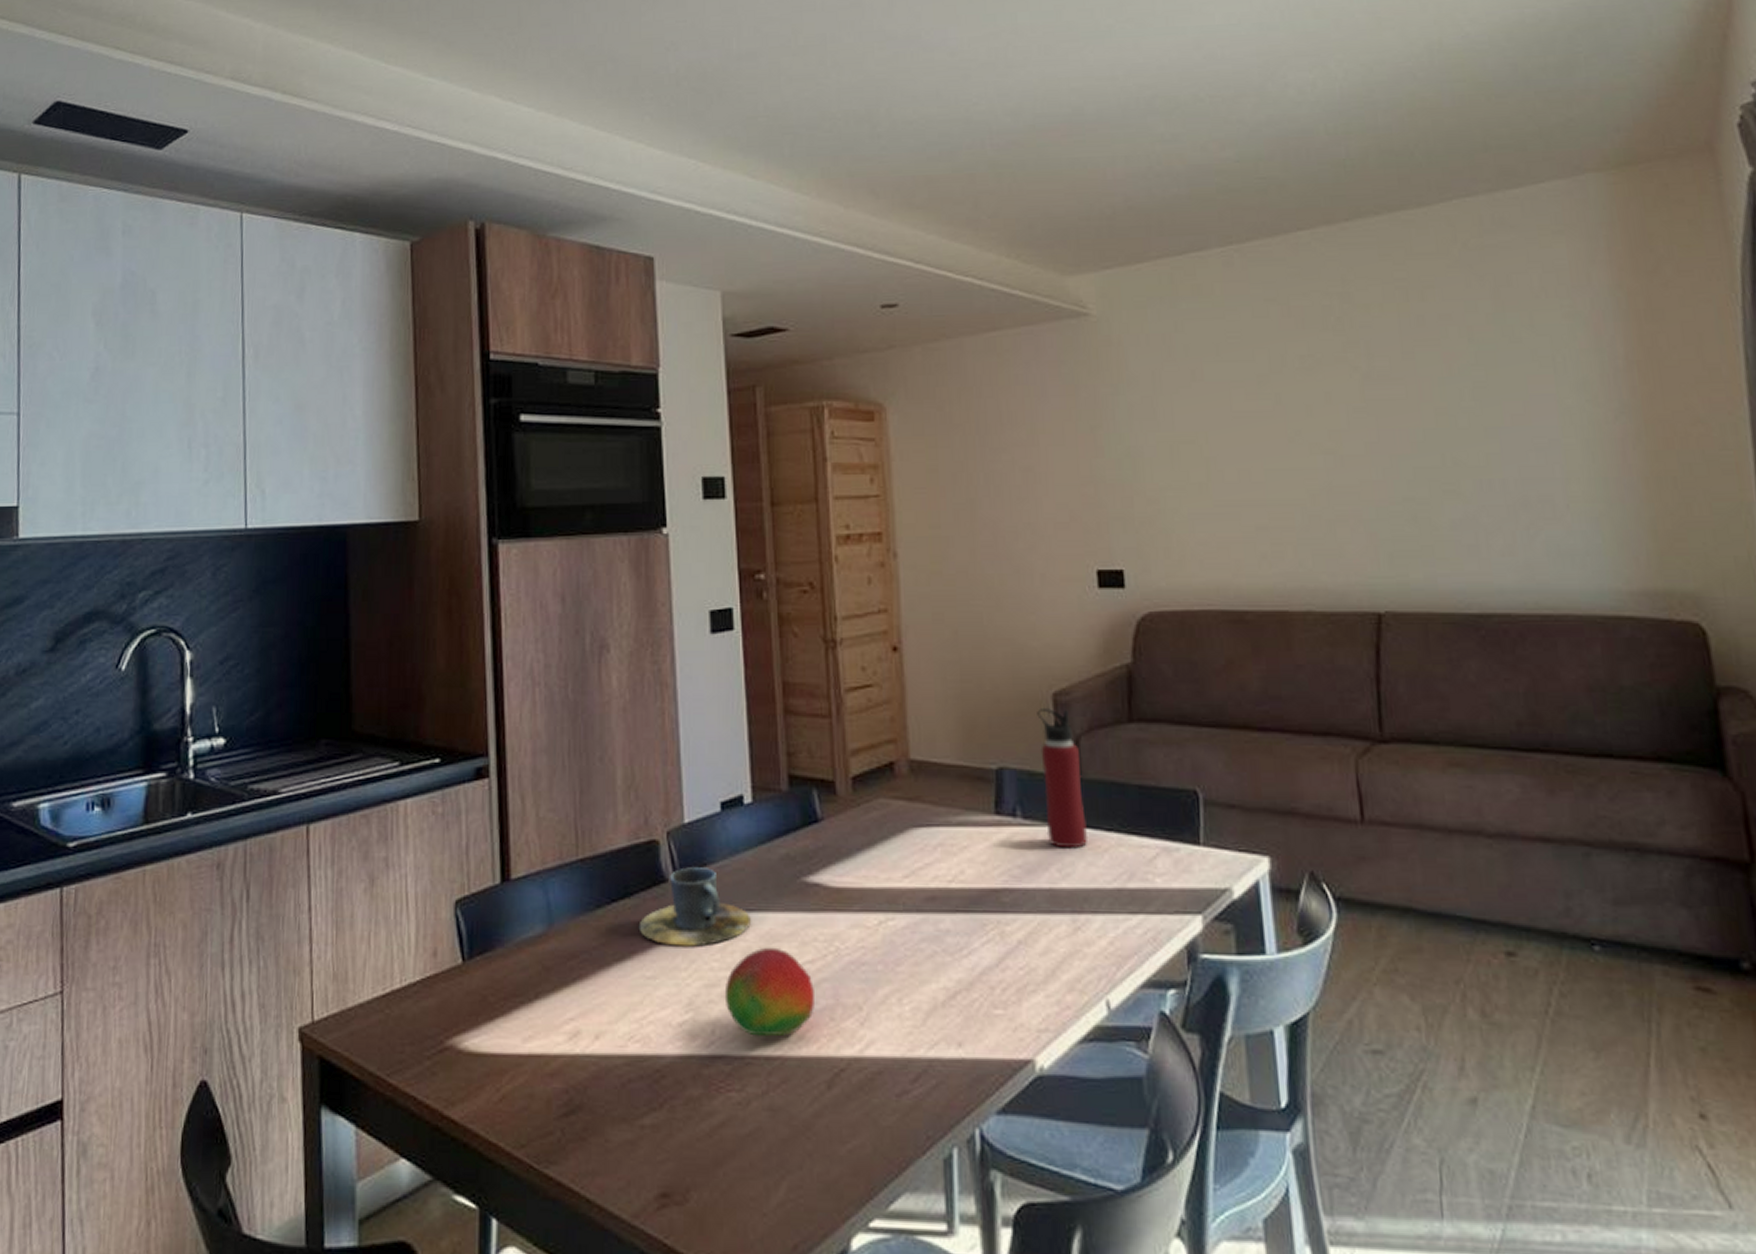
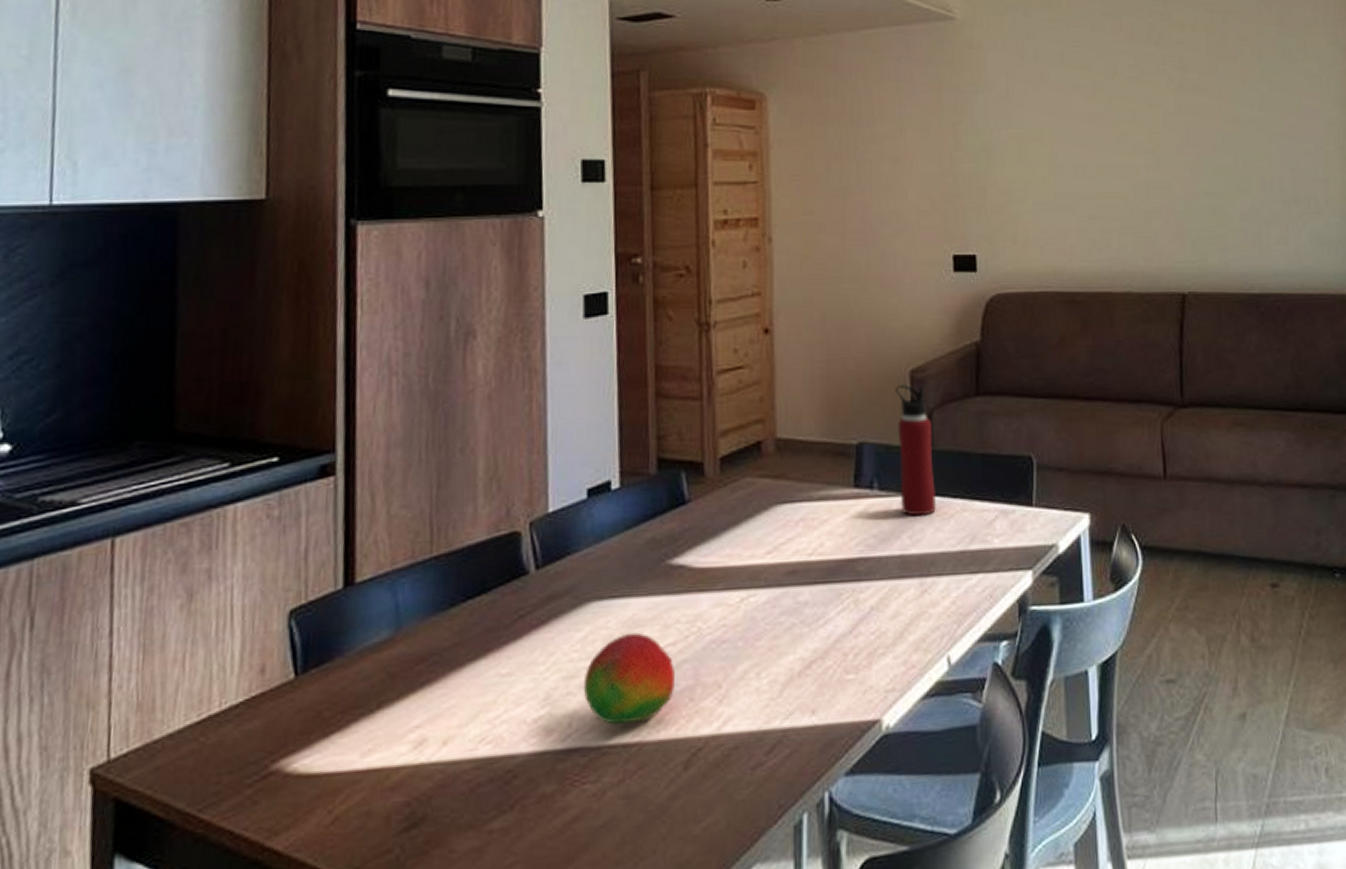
cup: present [638,867,751,947] -> none [495,557,614,640]

